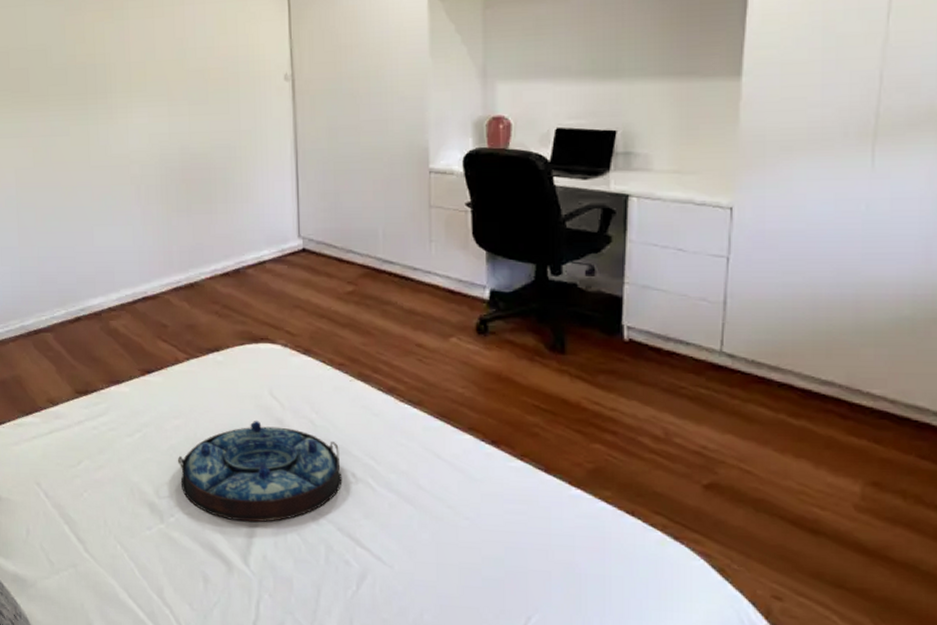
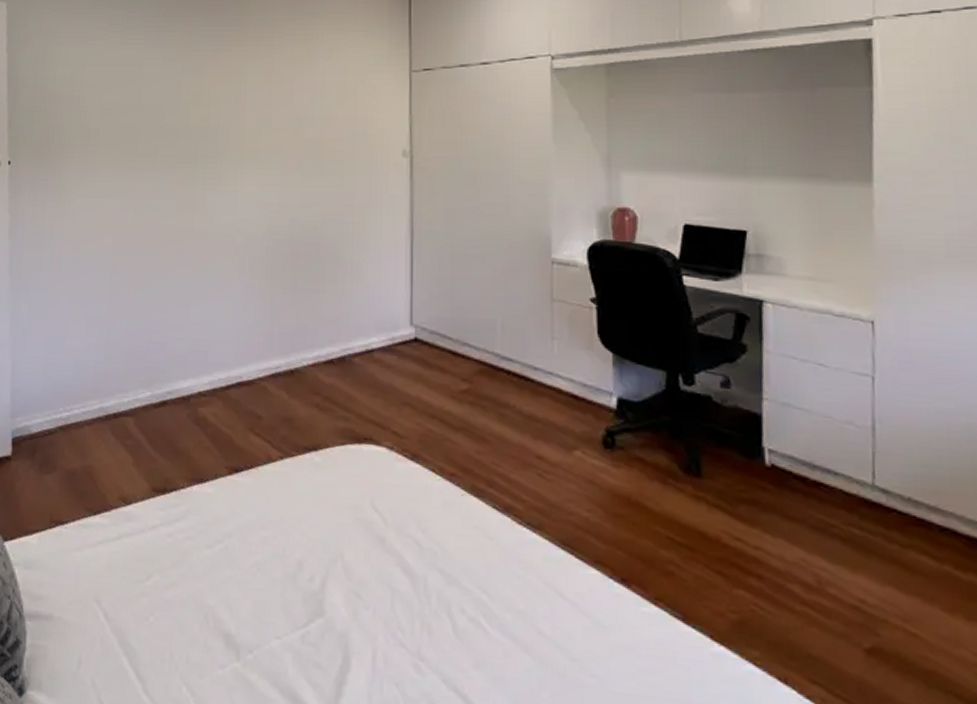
serving tray: present [177,421,343,523] -> none [261,537,450,667]

